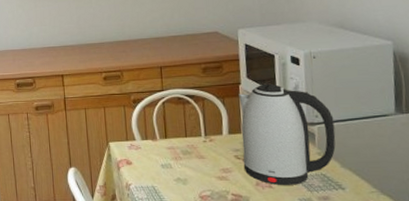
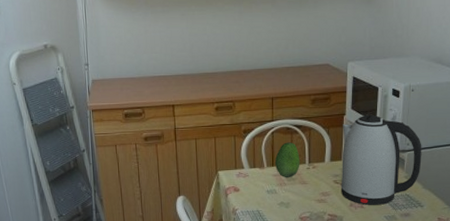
fruit: none [167,113,196,152] -> present [274,142,300,178]

